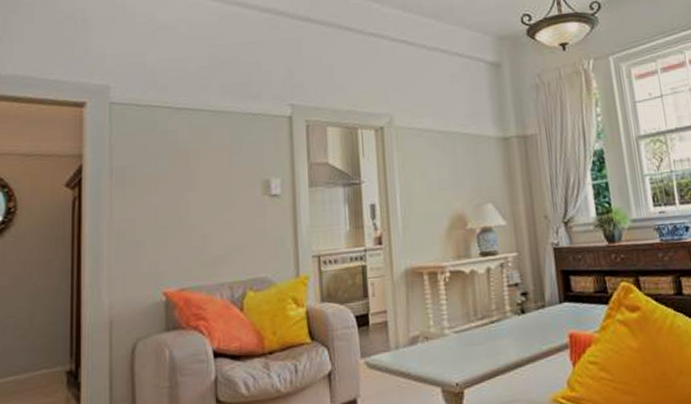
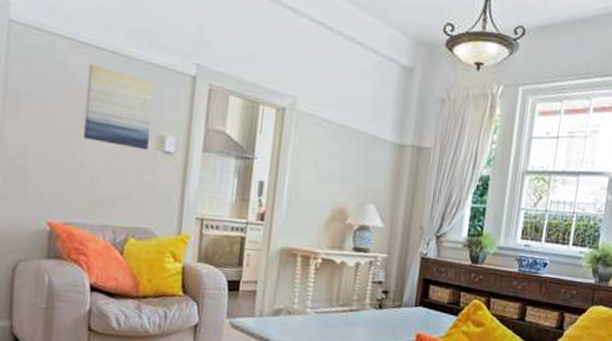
wall art: none [189,125,255,200] -> present [83,63,154,151]

